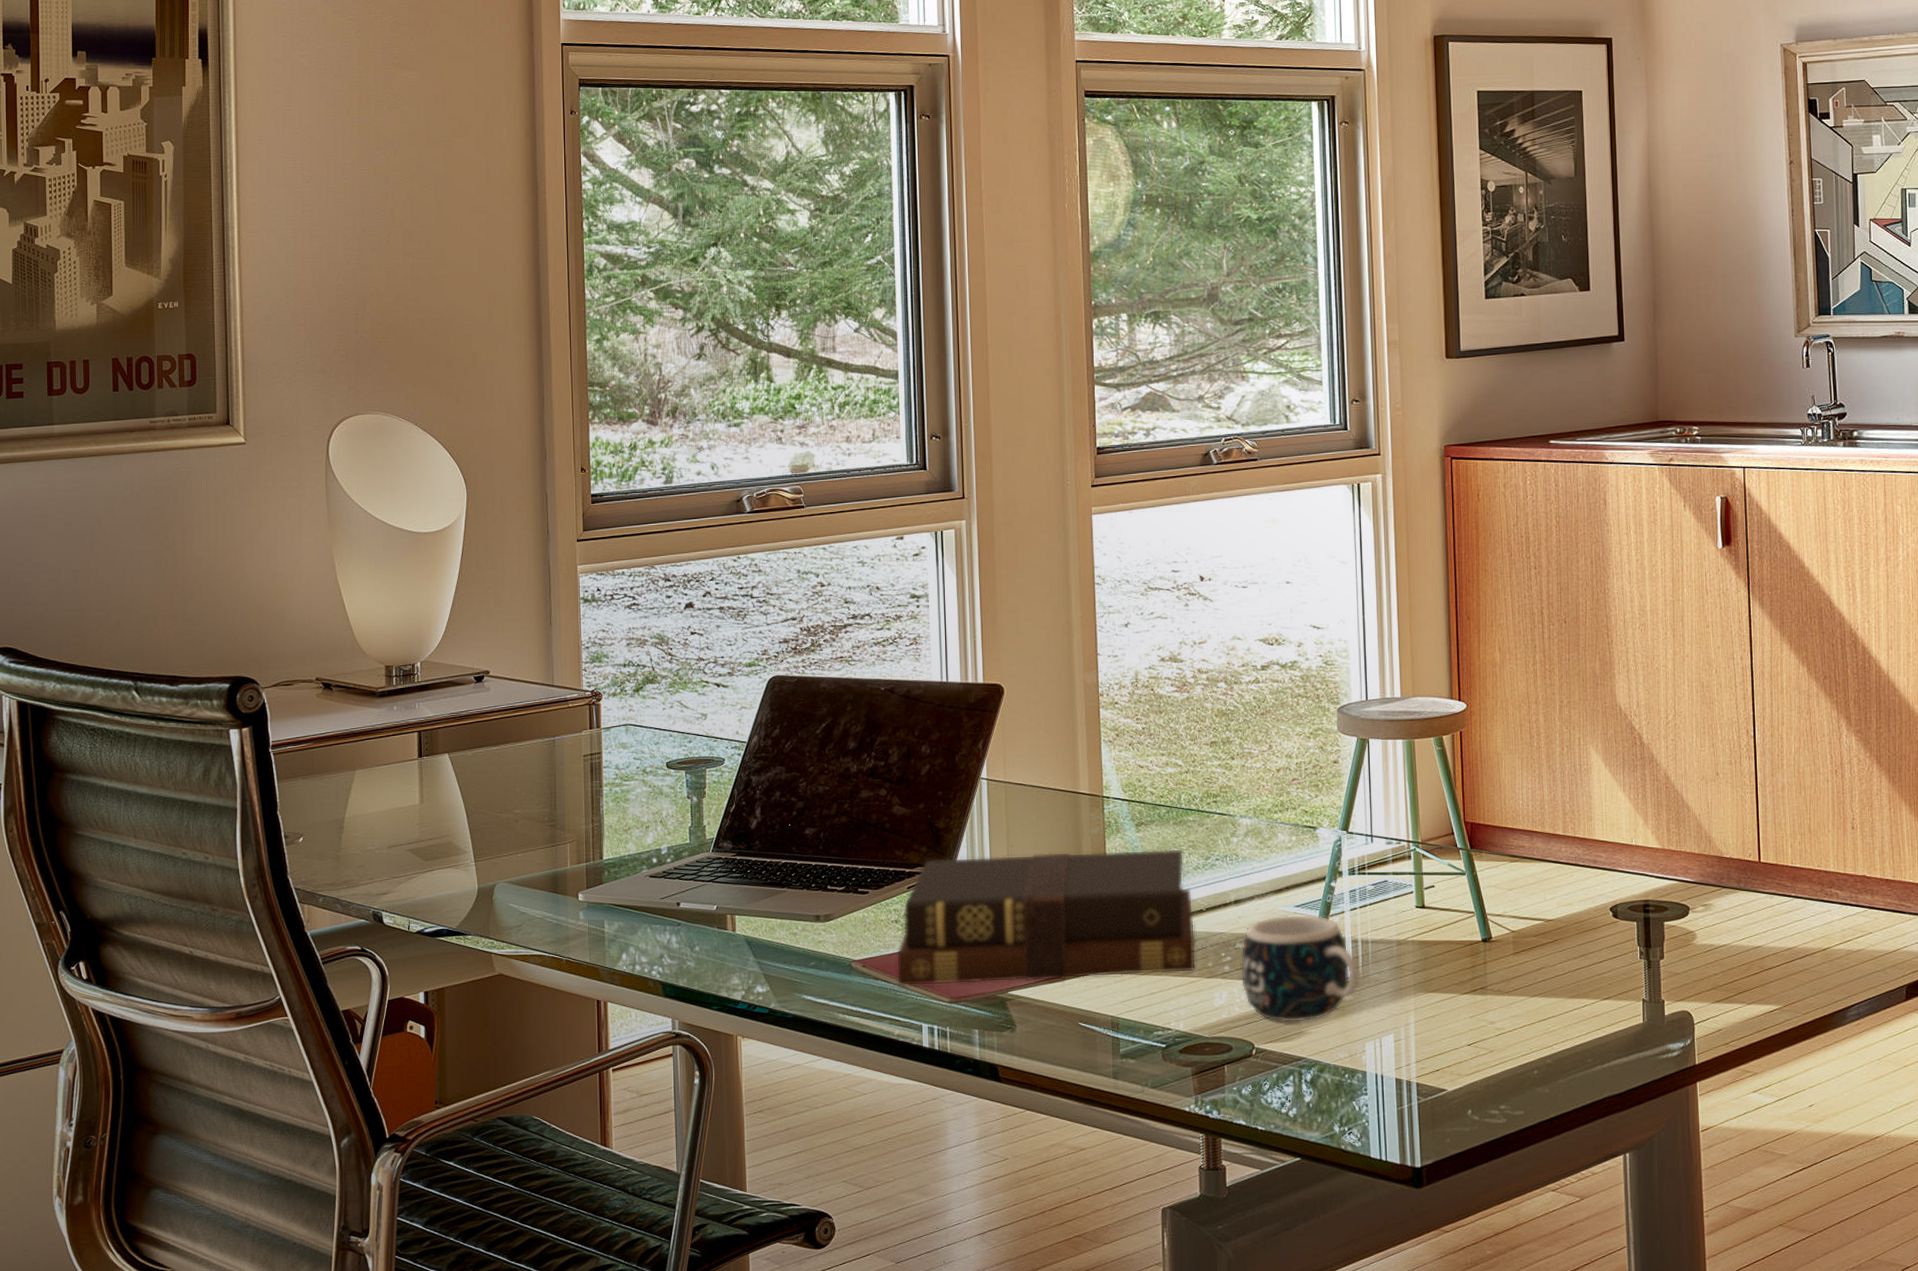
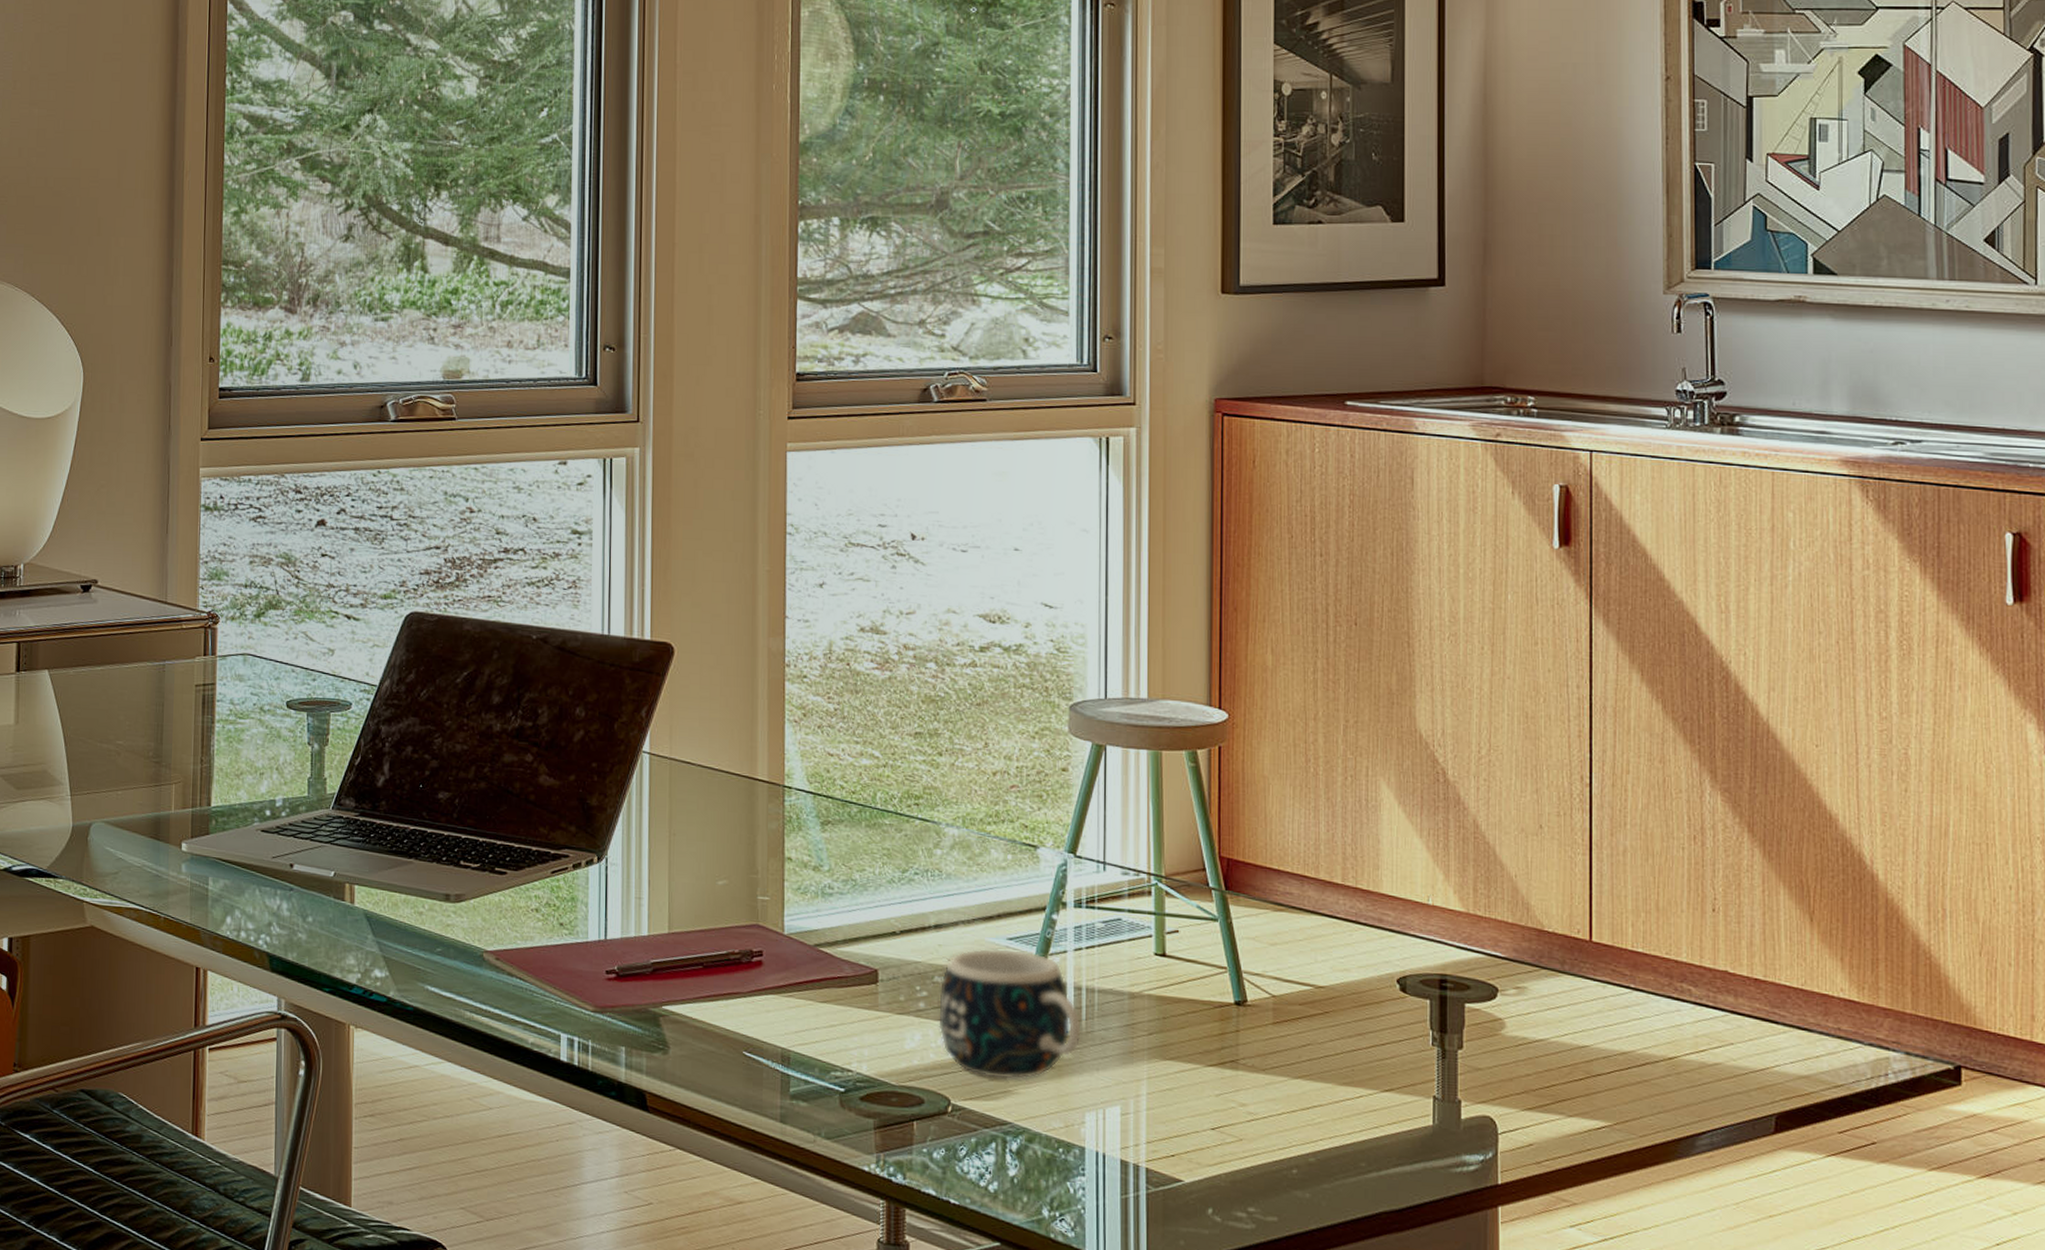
bible: present [896,849,1196,986] -> none [534,841,886,1006]

